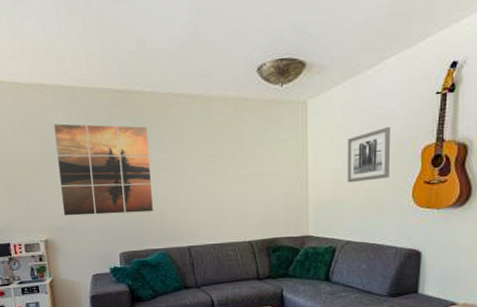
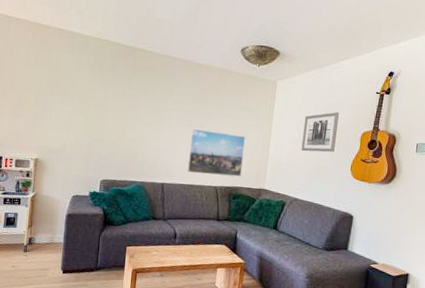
wall art: present [54,123,153,216] -> none [58,63,144,149]
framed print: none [212,175,278,230] -> present [187,128,245,177]

